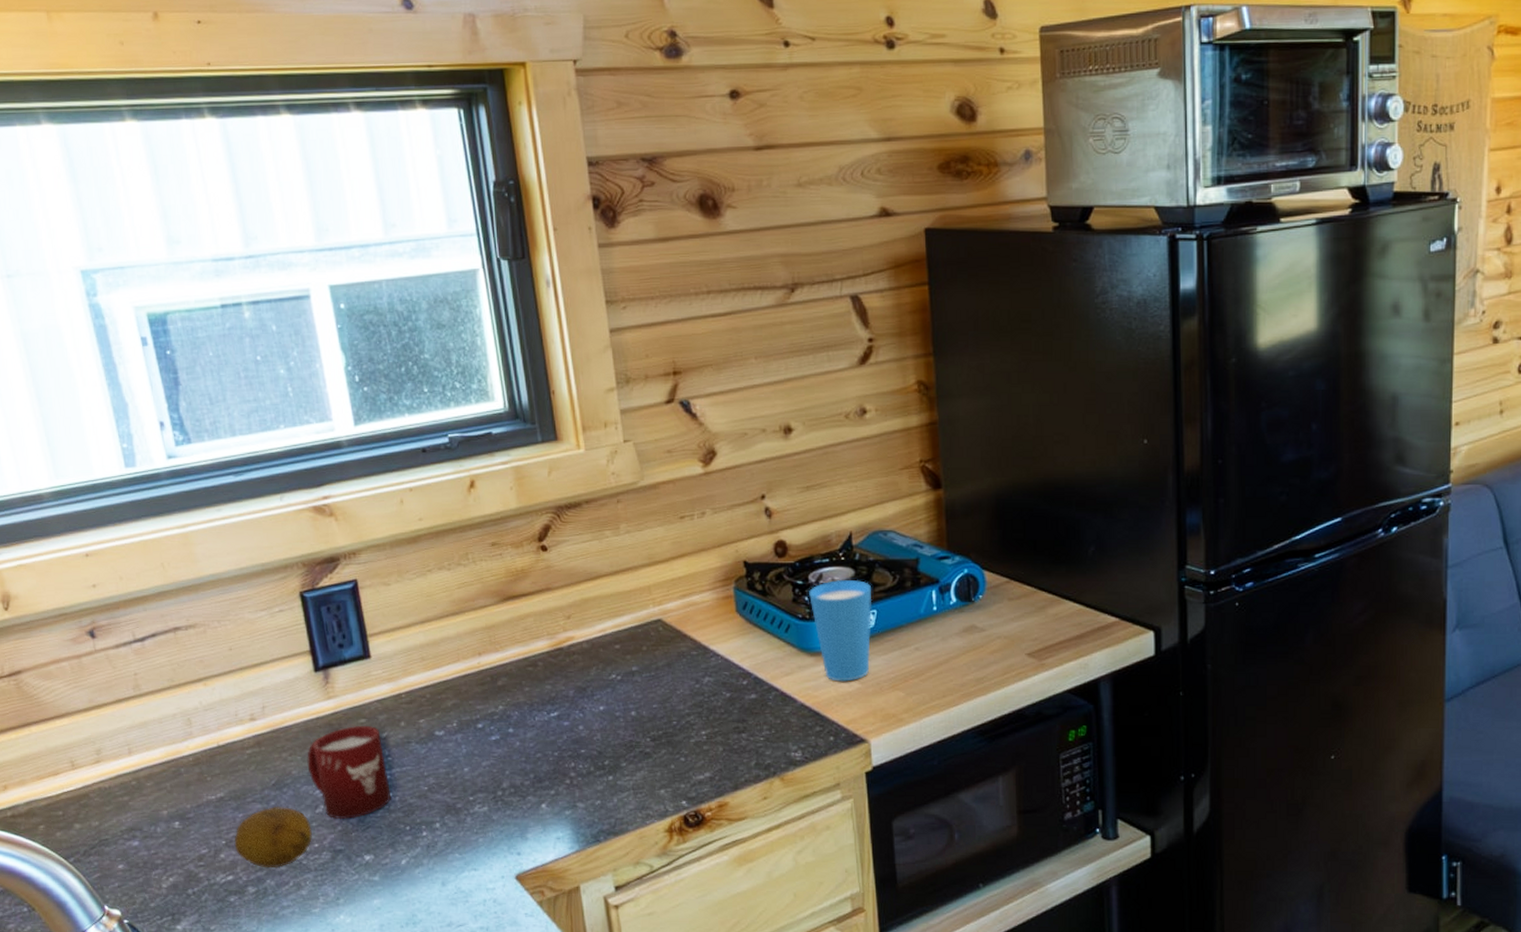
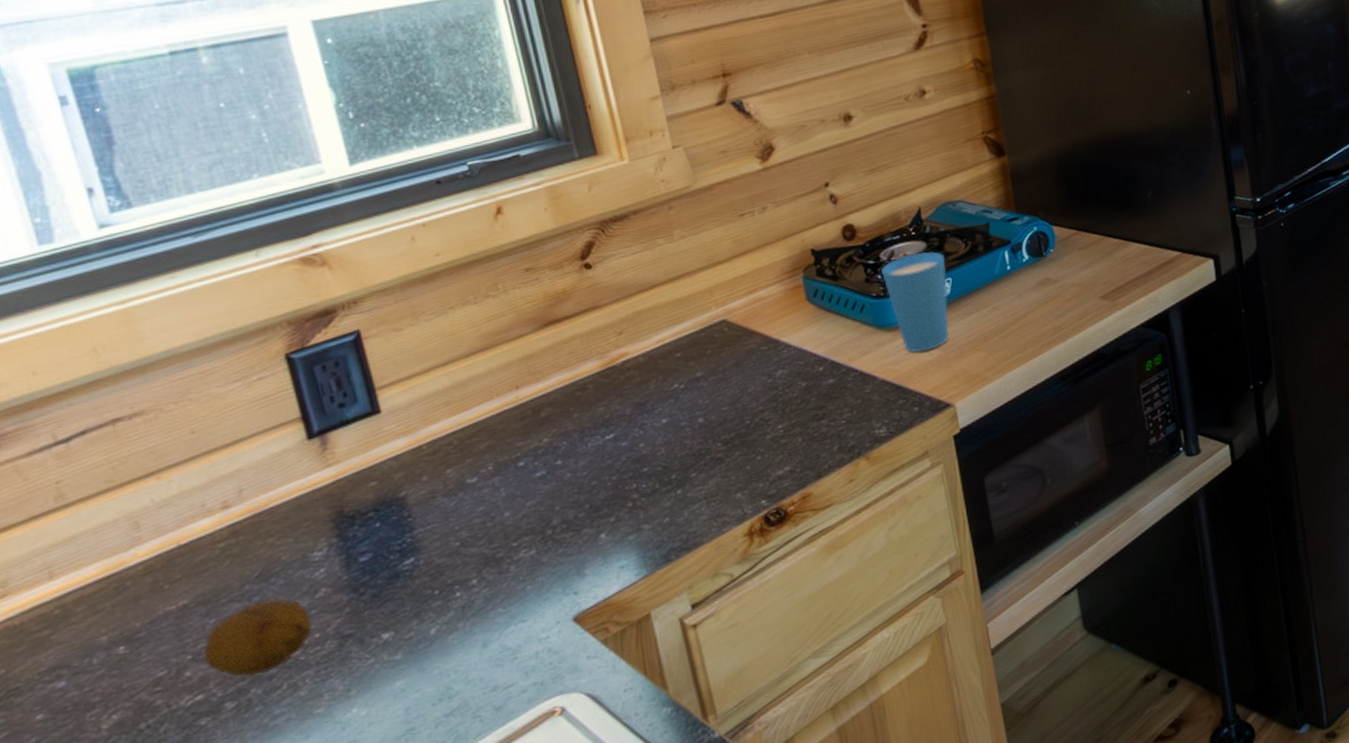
cup: present [307,726,391,820] -> none [301,487,414,601]

